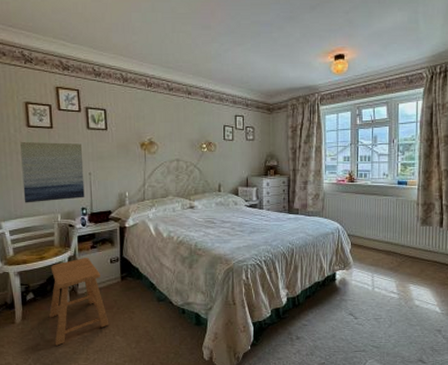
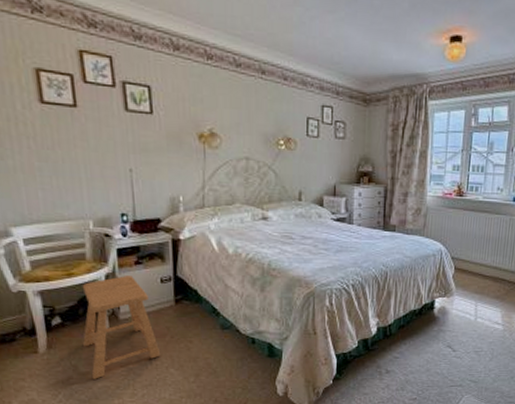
wall art: present [20,142,85,203] -> none [32,123,125,205]

